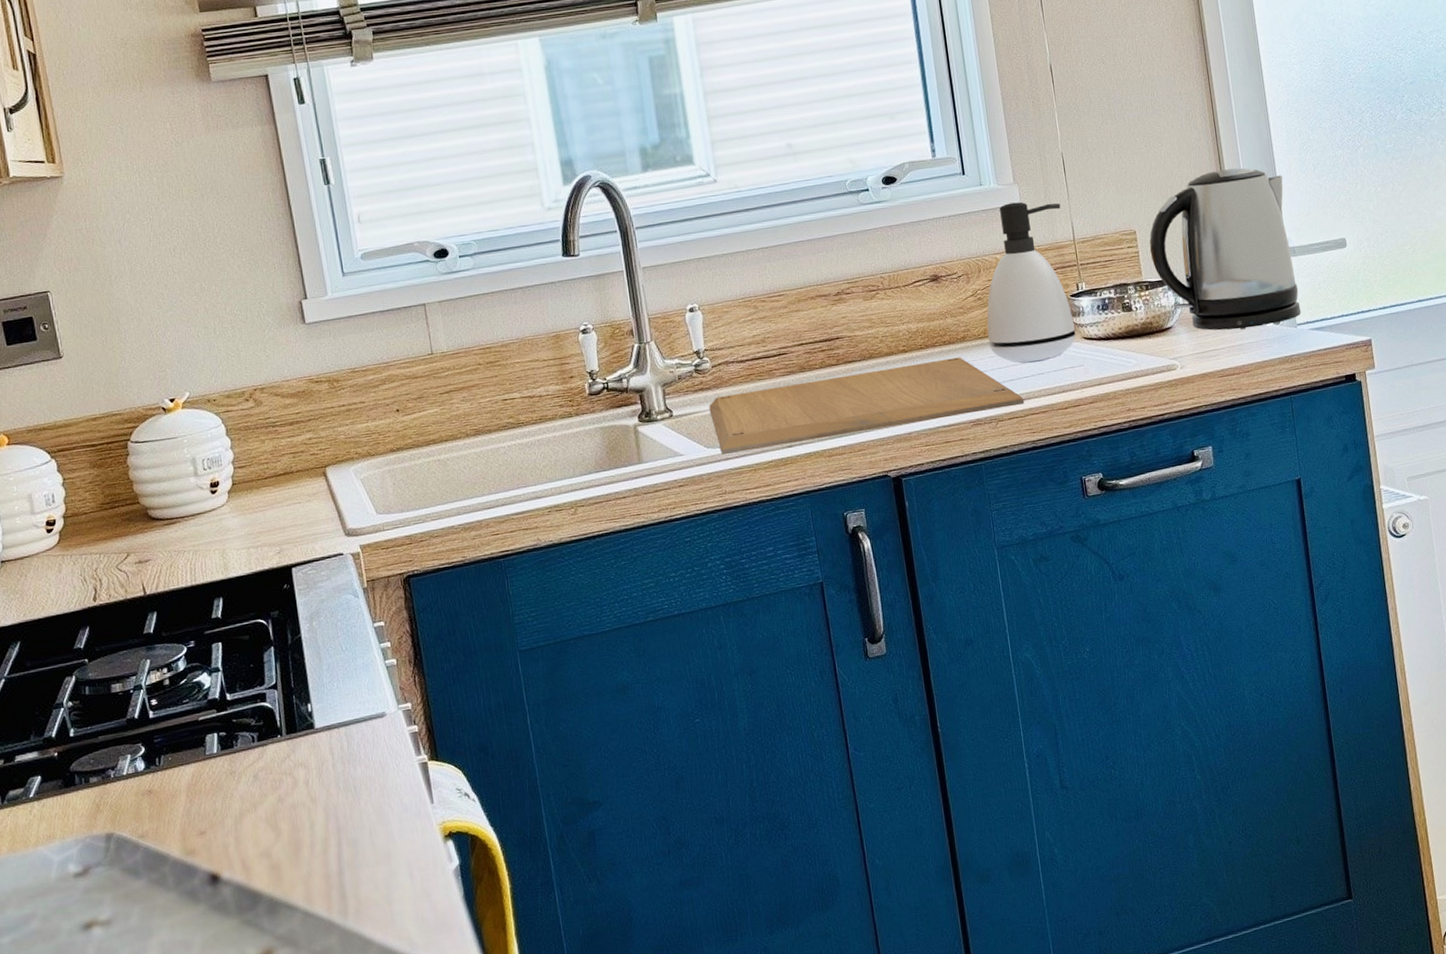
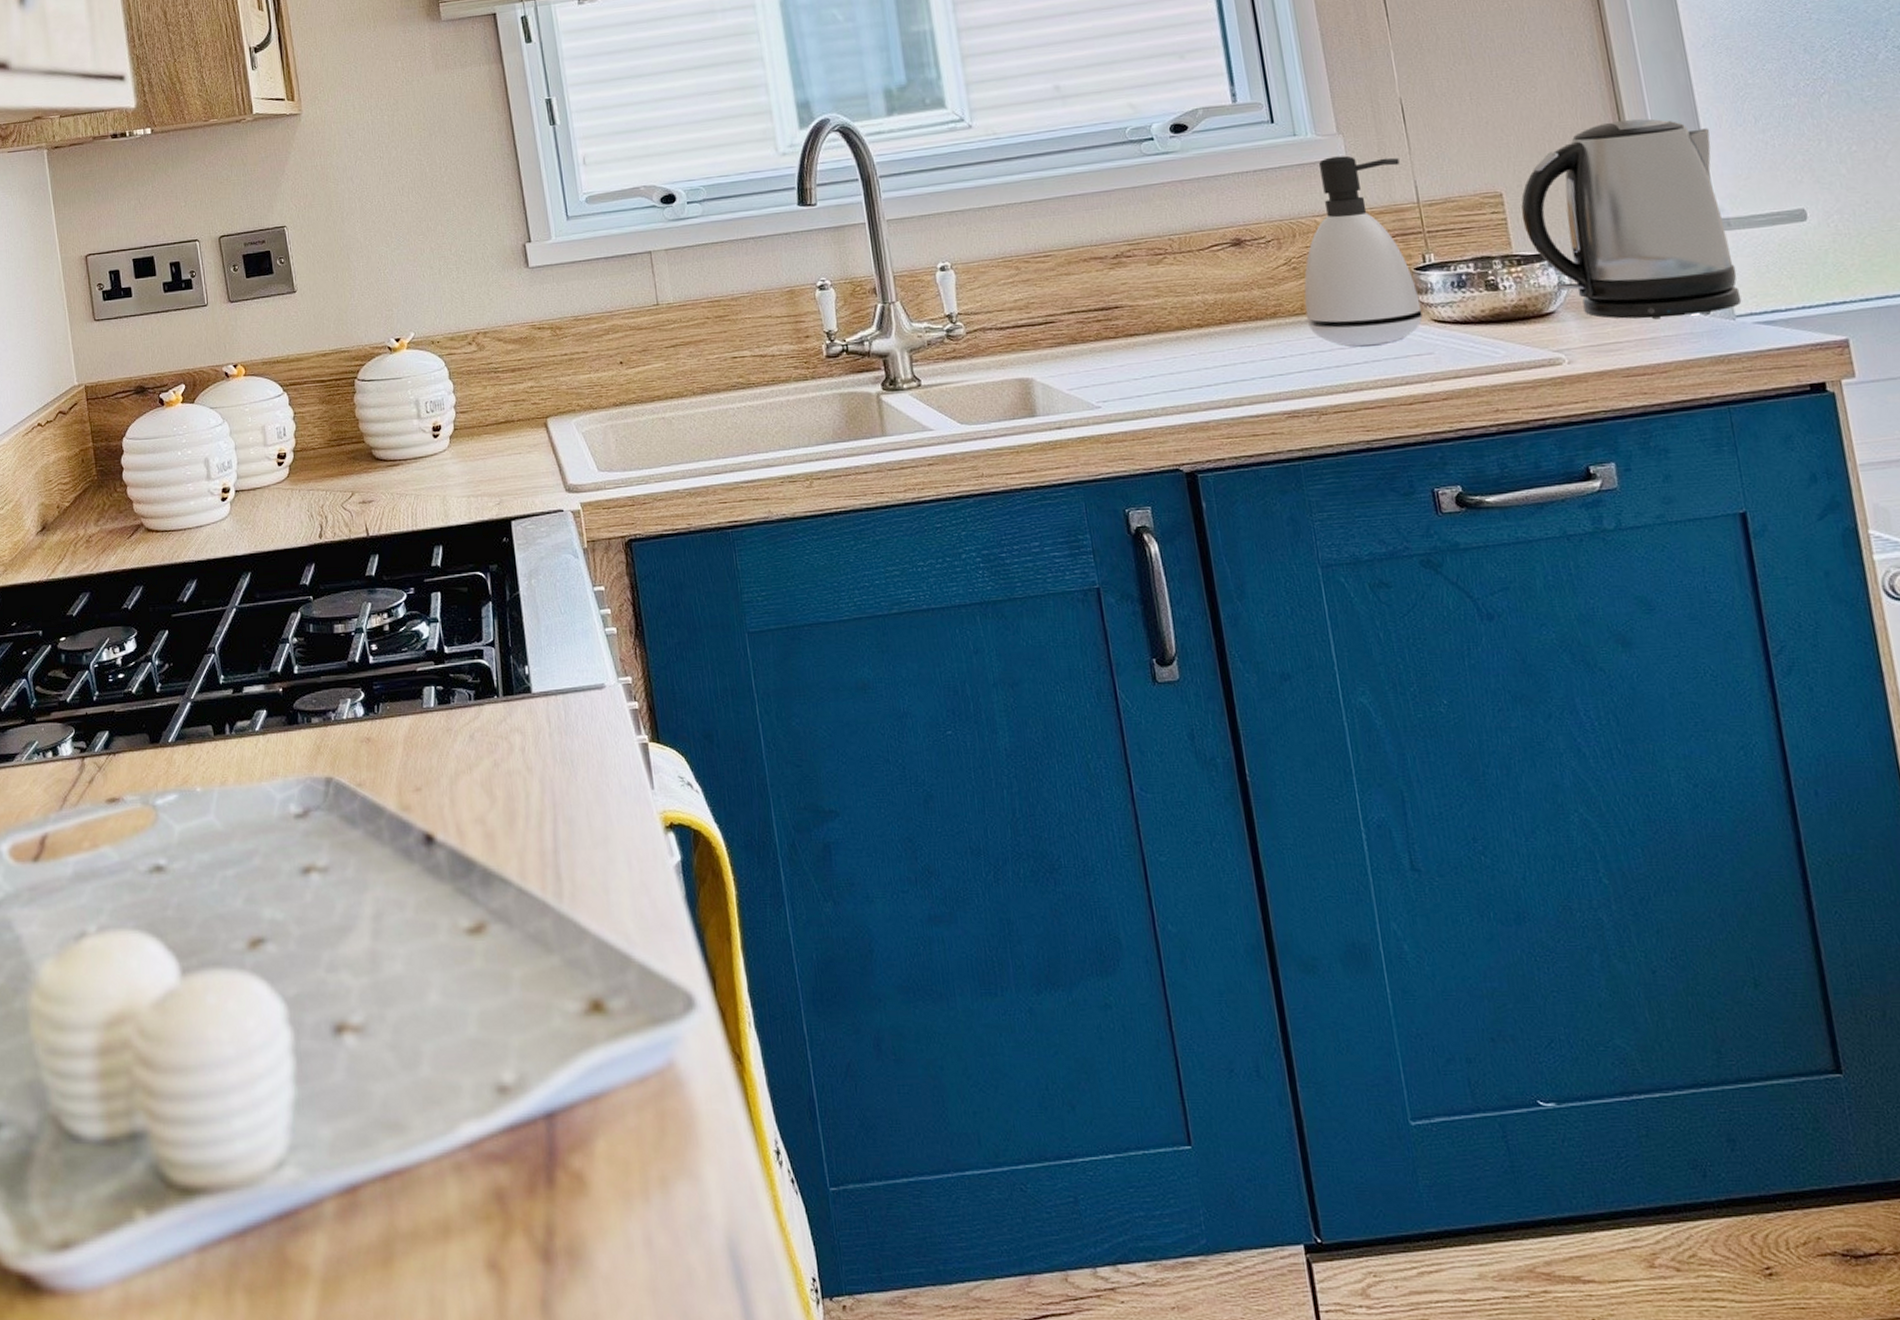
chopping board: present [709,357,1025,455] -> none [963,336,1355,432]

